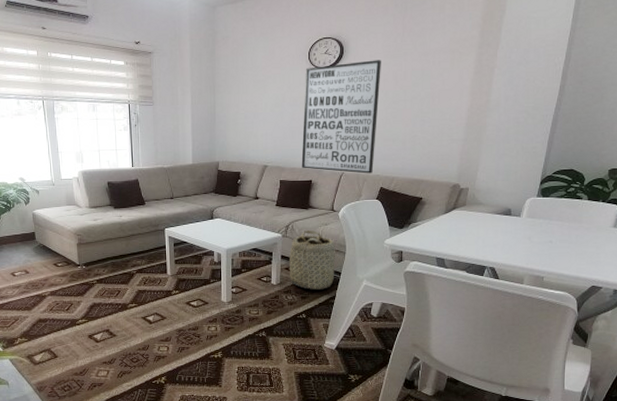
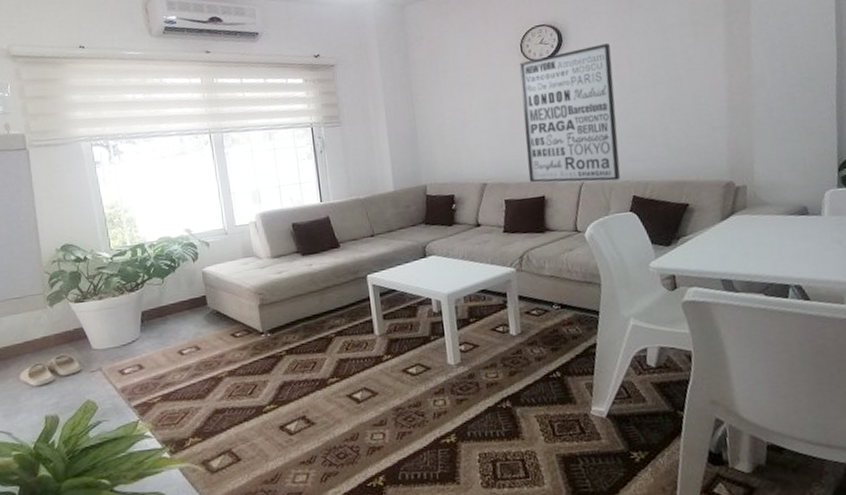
basket: present [290,230,336,290] -> none [528,259,591,338]

